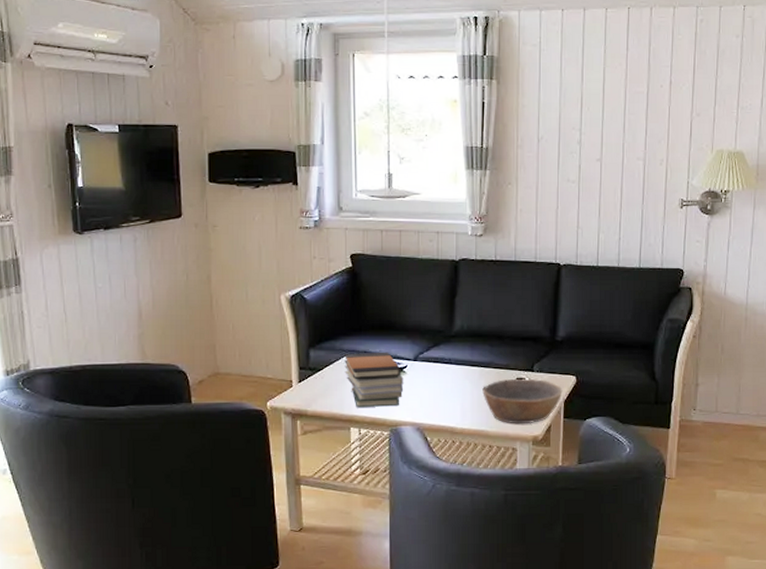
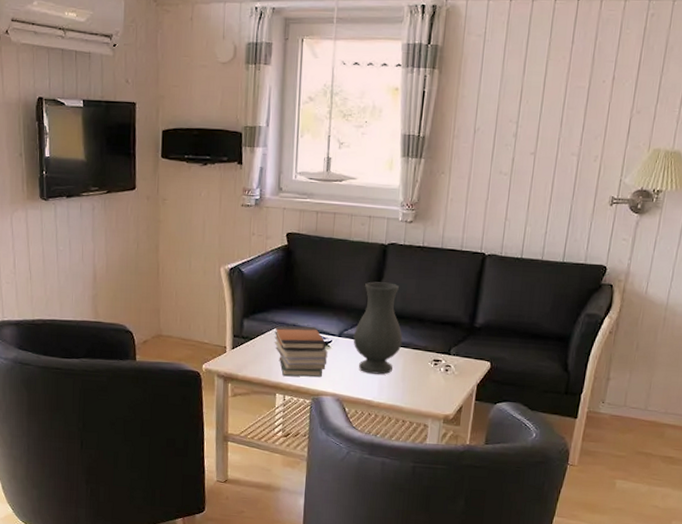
vase: none [430,300,482,398] -> present [353,282,403,375]
bowl: present [482,379,563,424] -> none [400,360,477,403]

